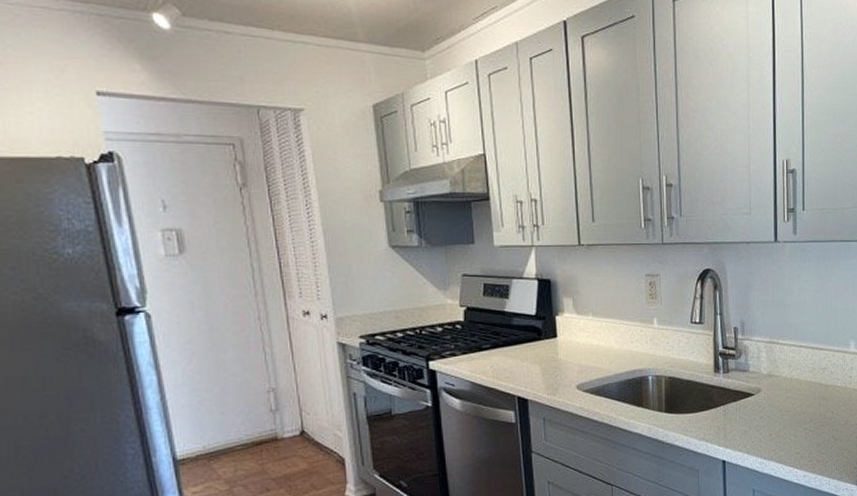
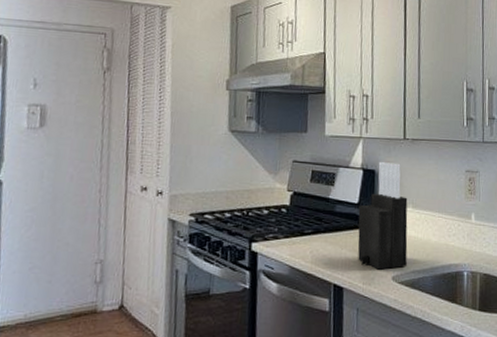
knife block: none [536,271,590,380] -> present [358,162,408,270]

